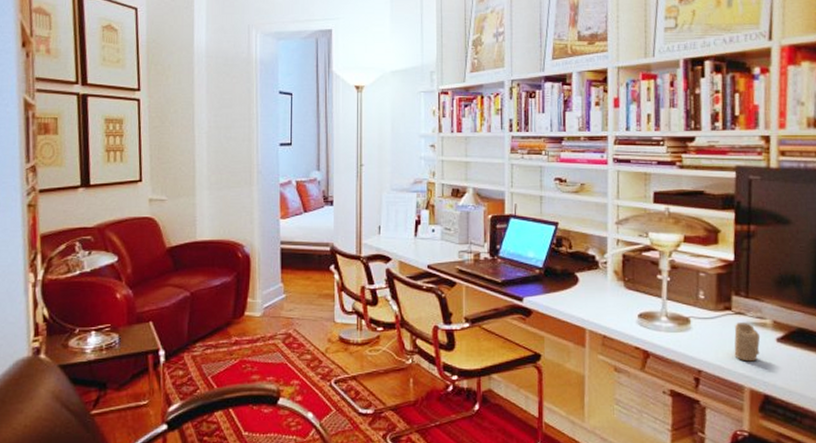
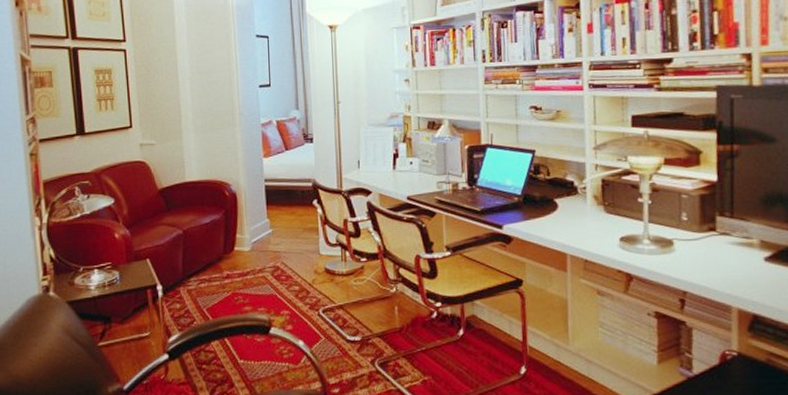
candle: present [734,323,761,362] -> none [719,243,748,282]

